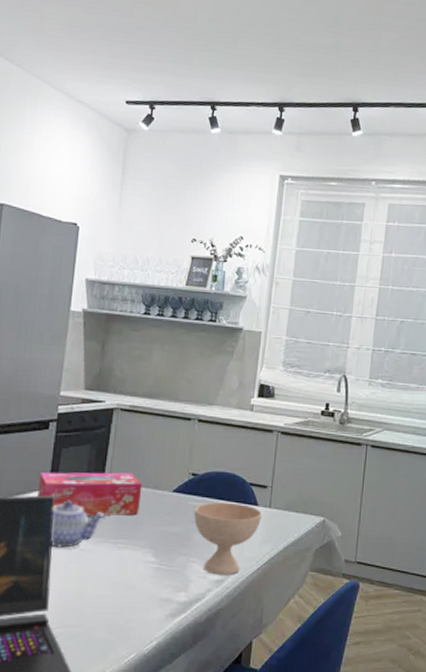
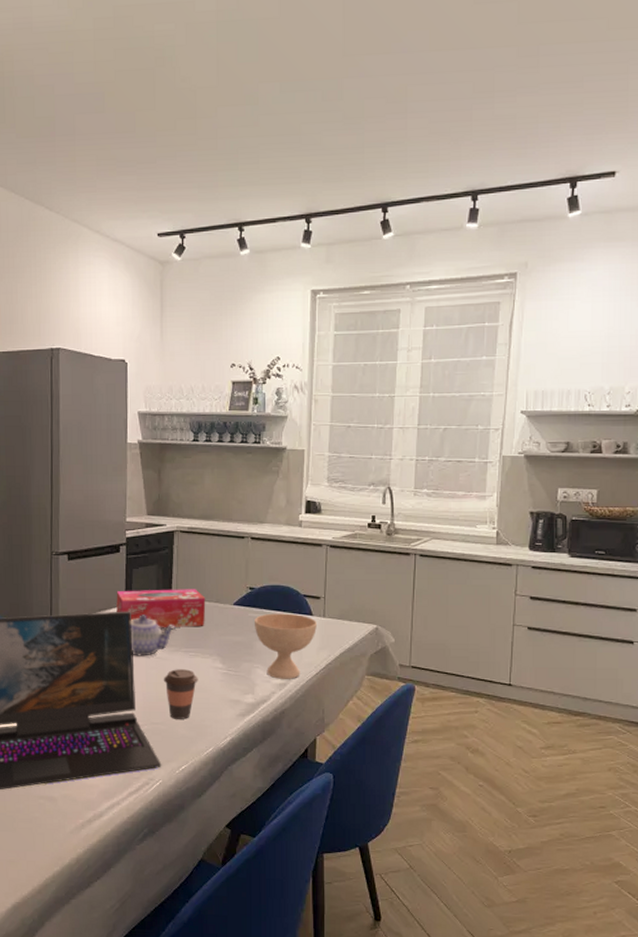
coffee cup: none [84,563,126,621] -> present [163,669,198,719]

